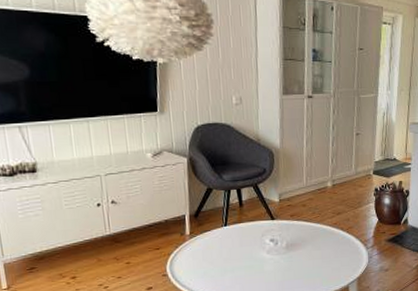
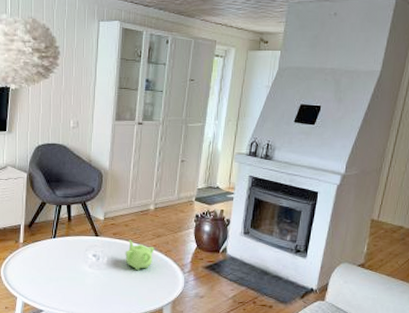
teapot: none [305,220,335,251] -> present [125,240,155,270]

